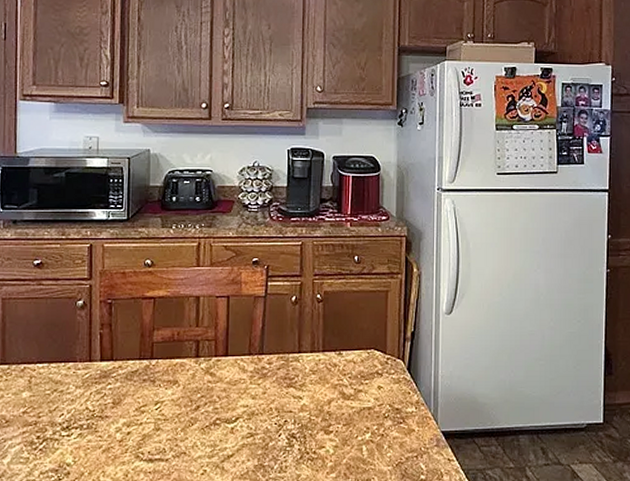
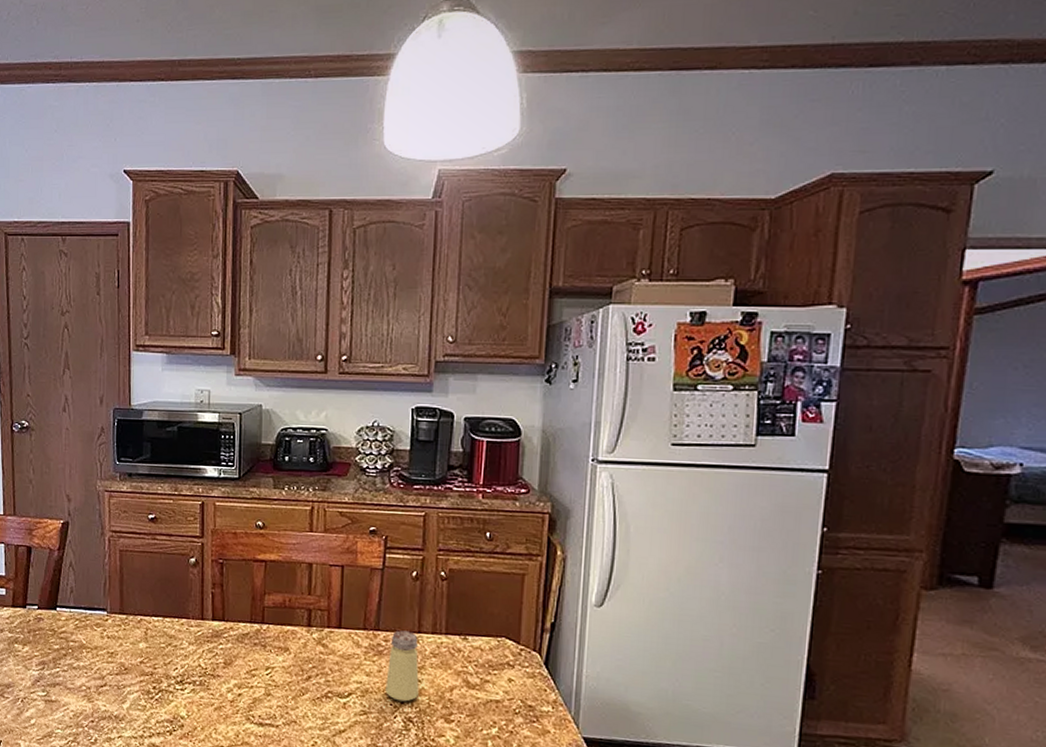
saltshaker: none [270,352,300,419] -> present [386,630,419,702]

